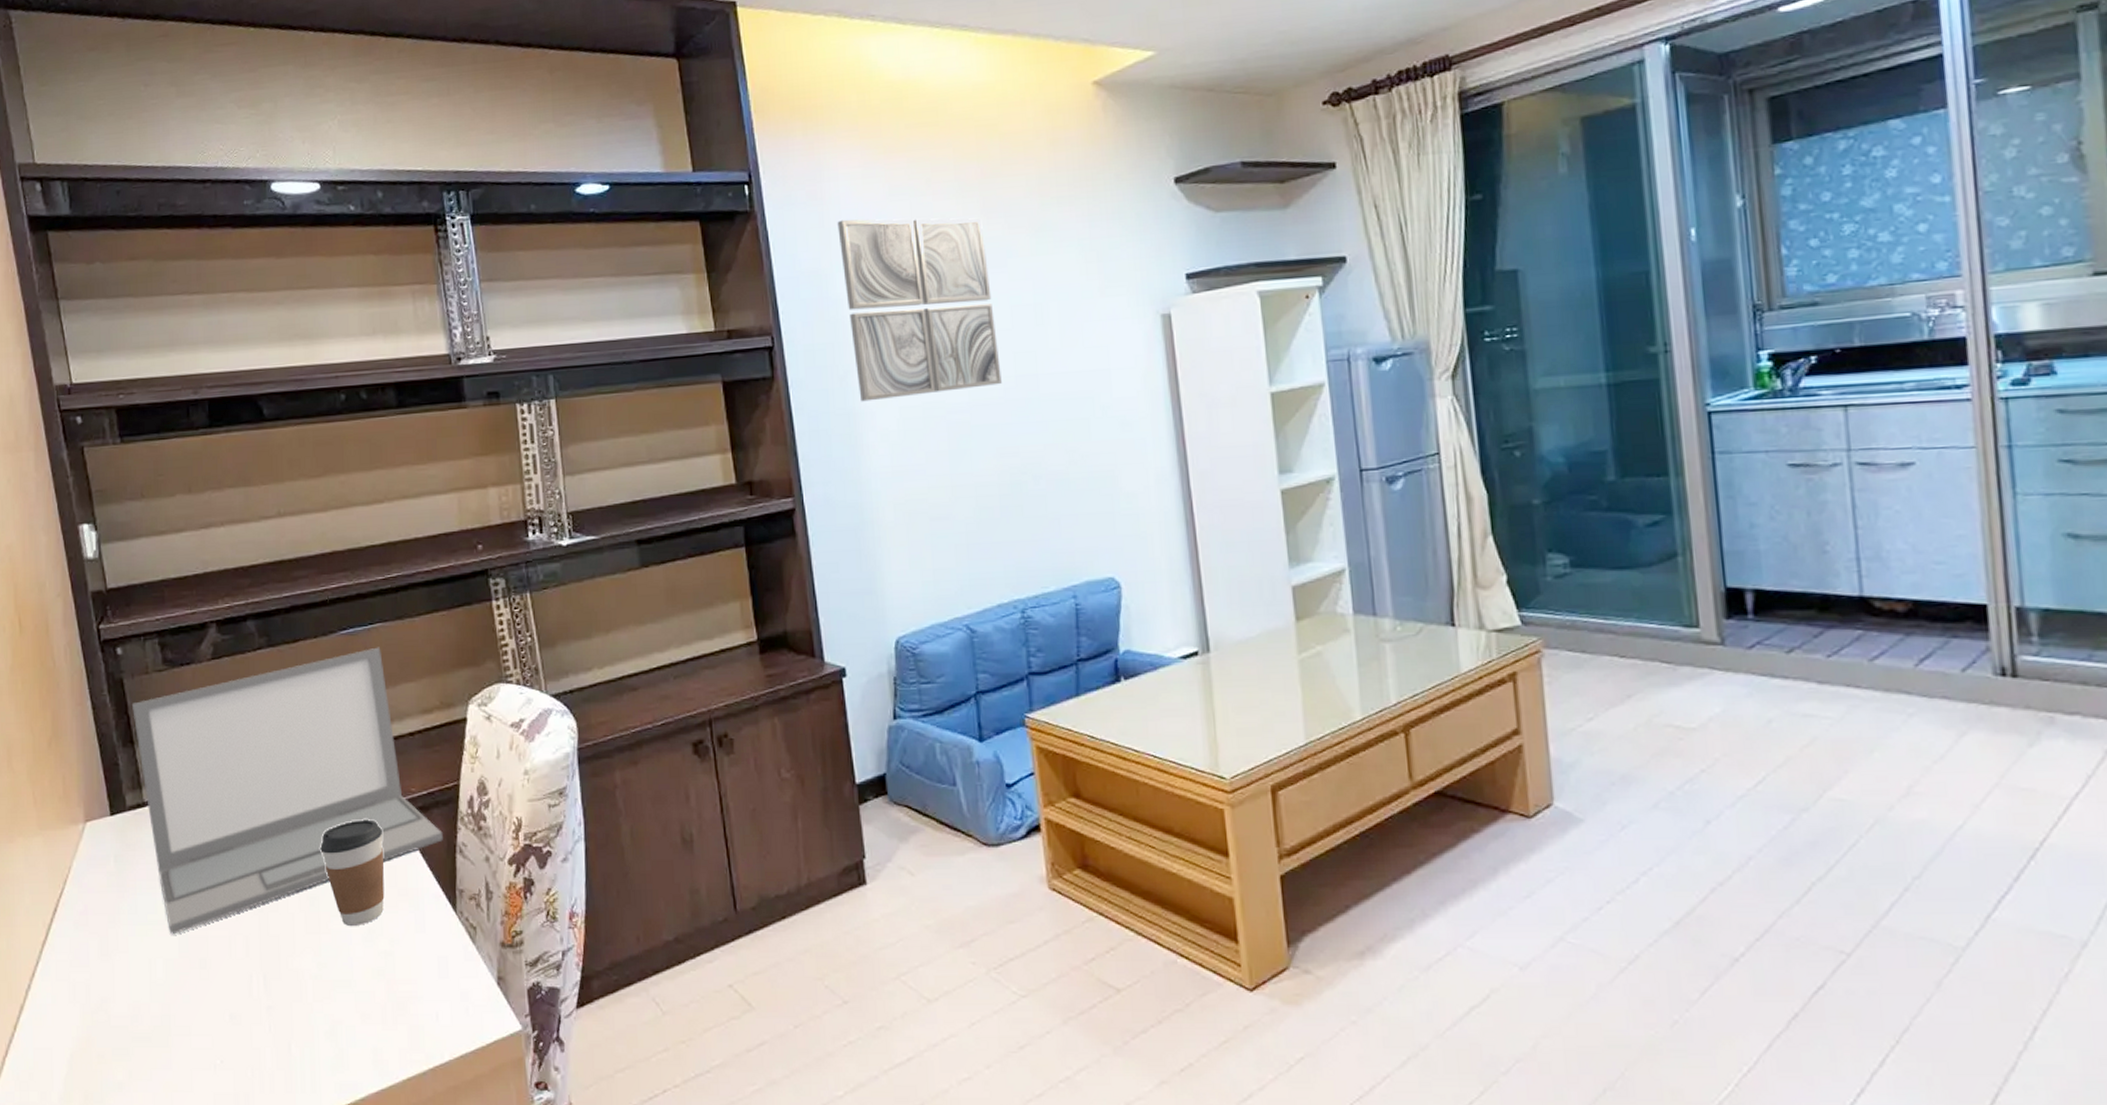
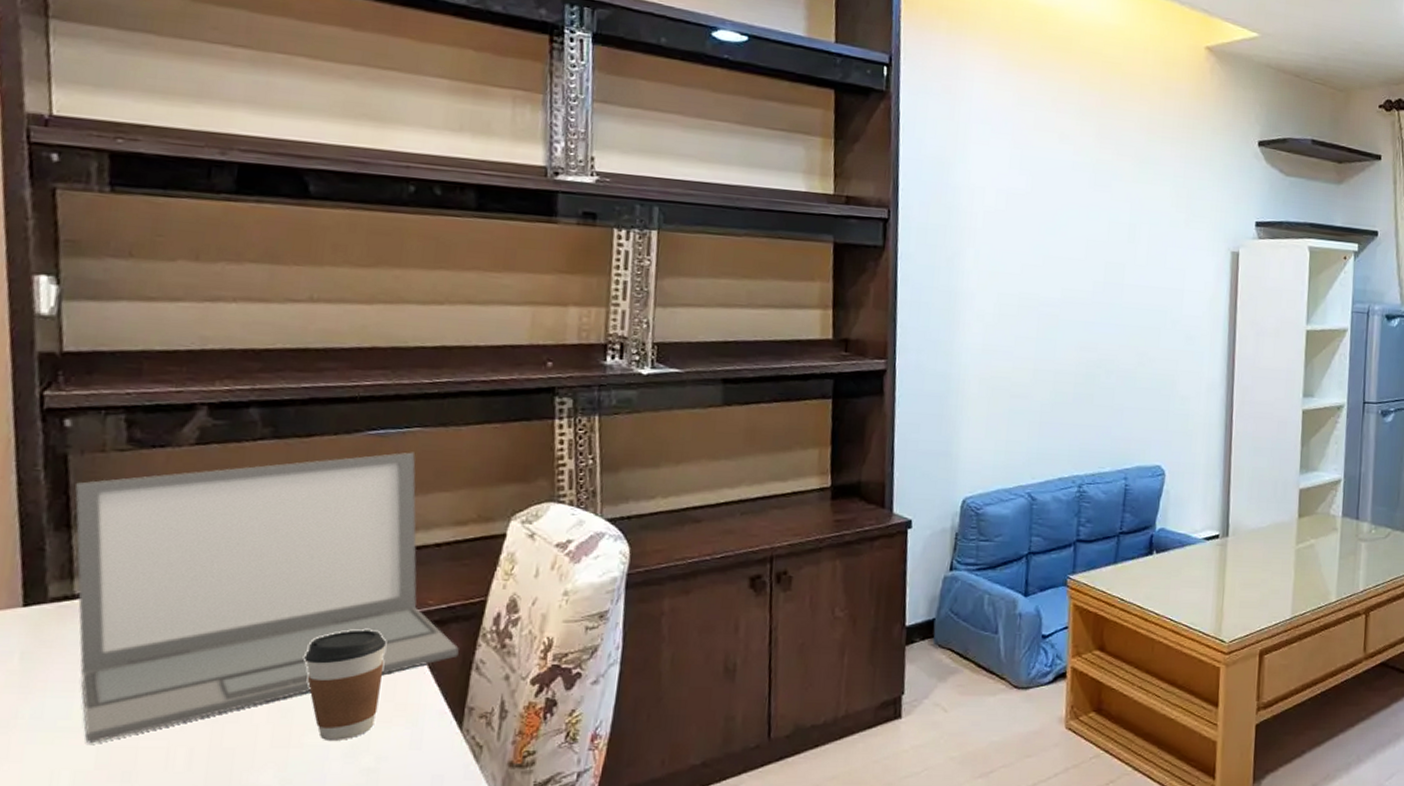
wall art: present [837,218,1002,402] -> none [963,117,1096,288]

